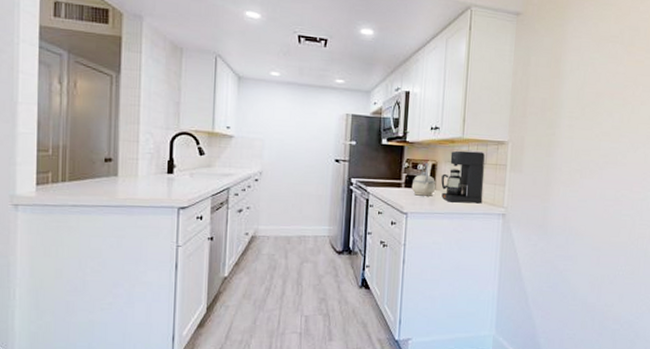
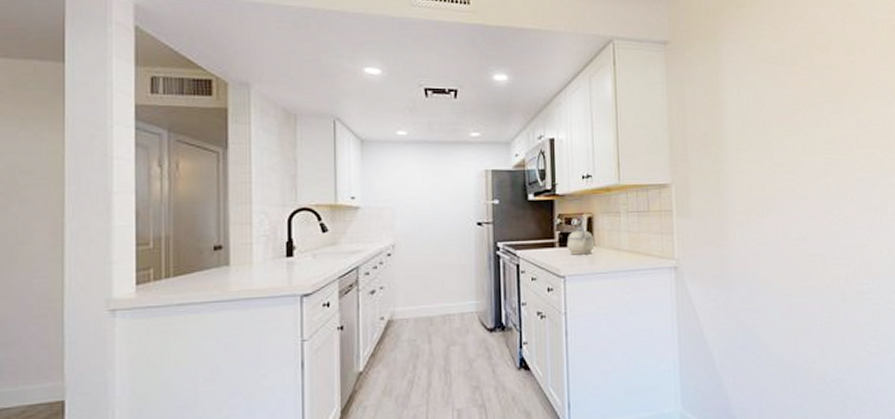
coffee maker: present [441,150,485,204] -> none [600,198,650,259]

